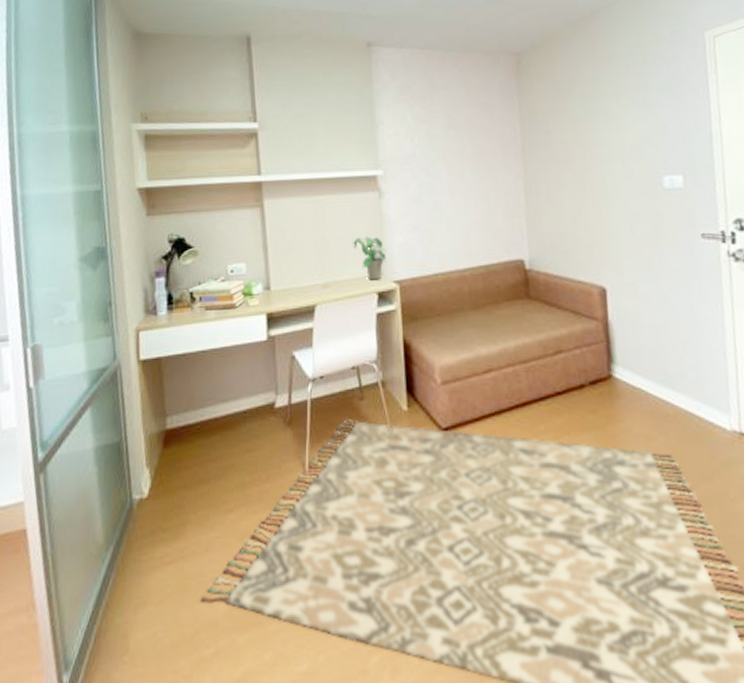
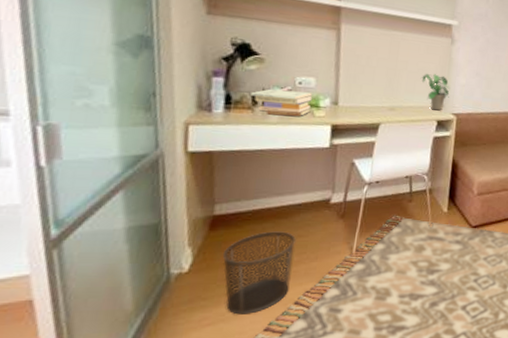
waste bin: none [178,445,245,551] -> present [222,231,296,315]

